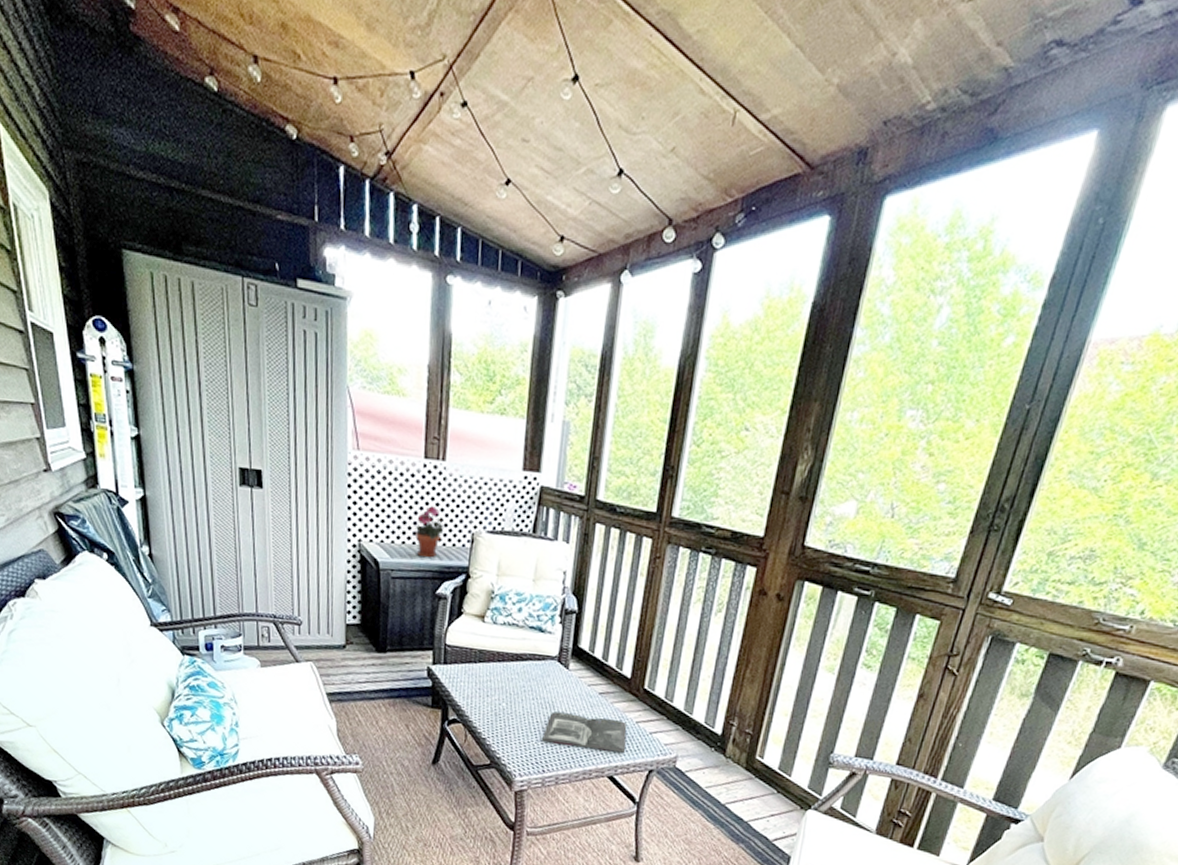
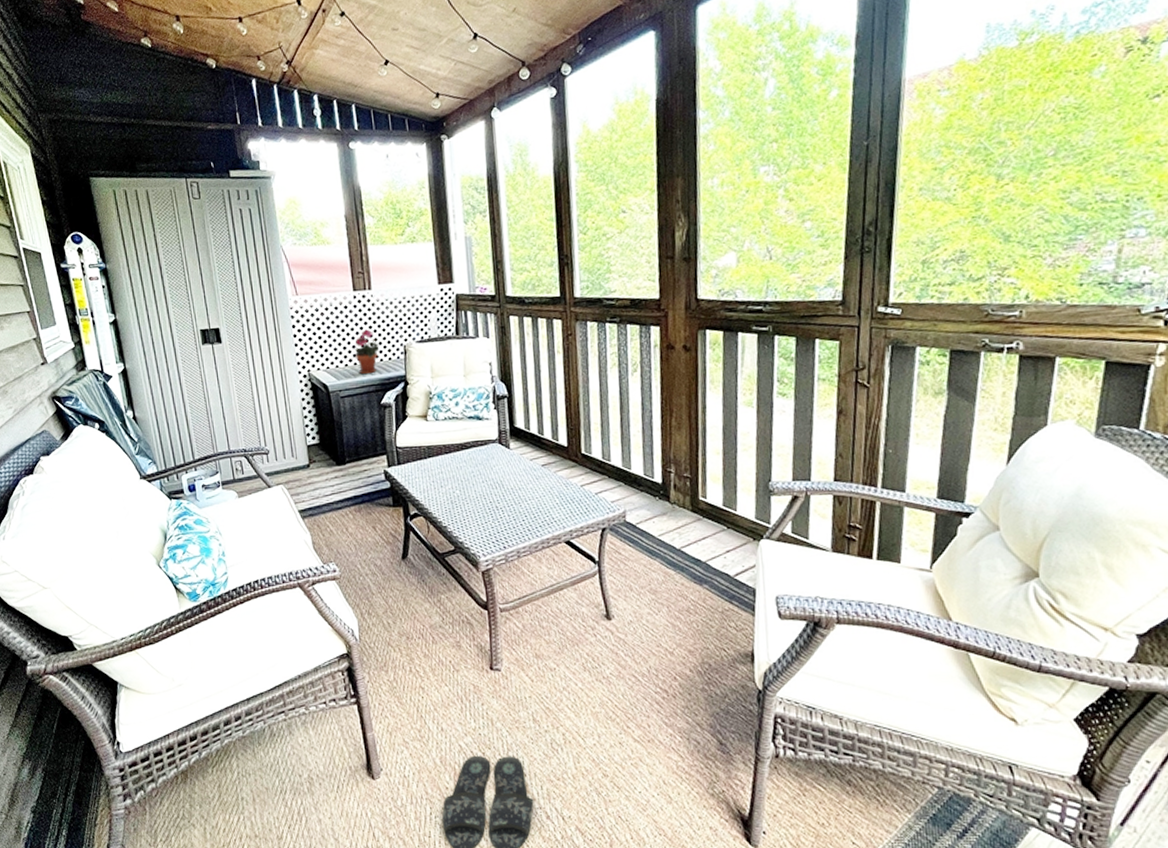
magazine: present [542,711,627,753] -> none [498,487,576,520]

